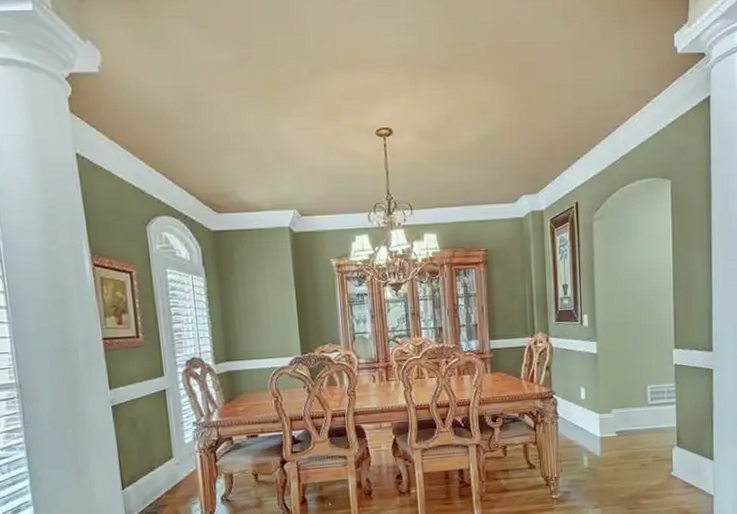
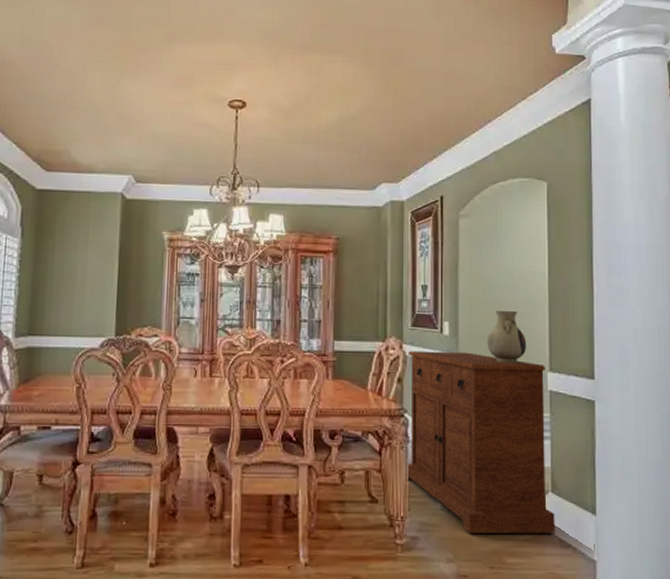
sideboard: none [554,339,681,484] -> present [406,350,555,533]
vase: none [621,300,655,346] -> present [487,311,527,364]

